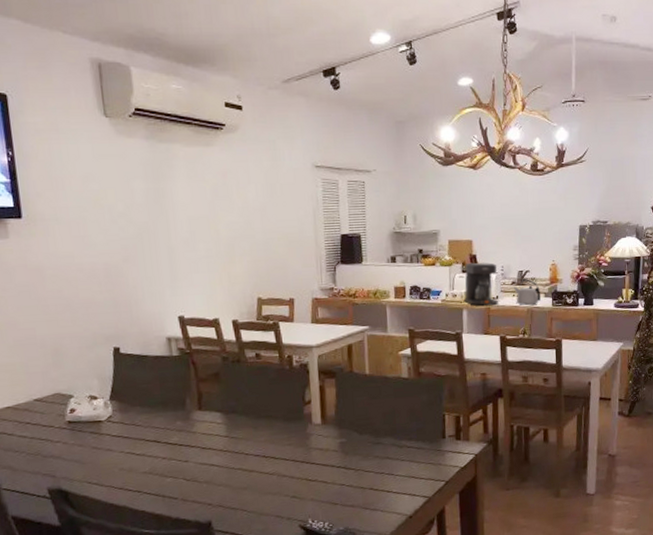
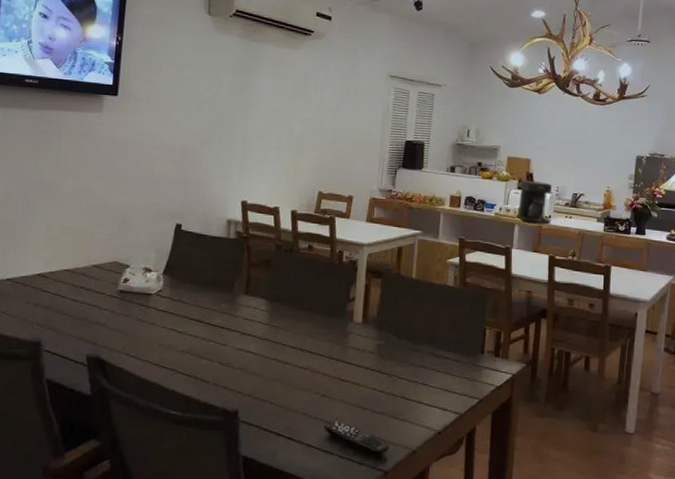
kettle: present [513,278,541,306] -> none [566,201,593,229]

